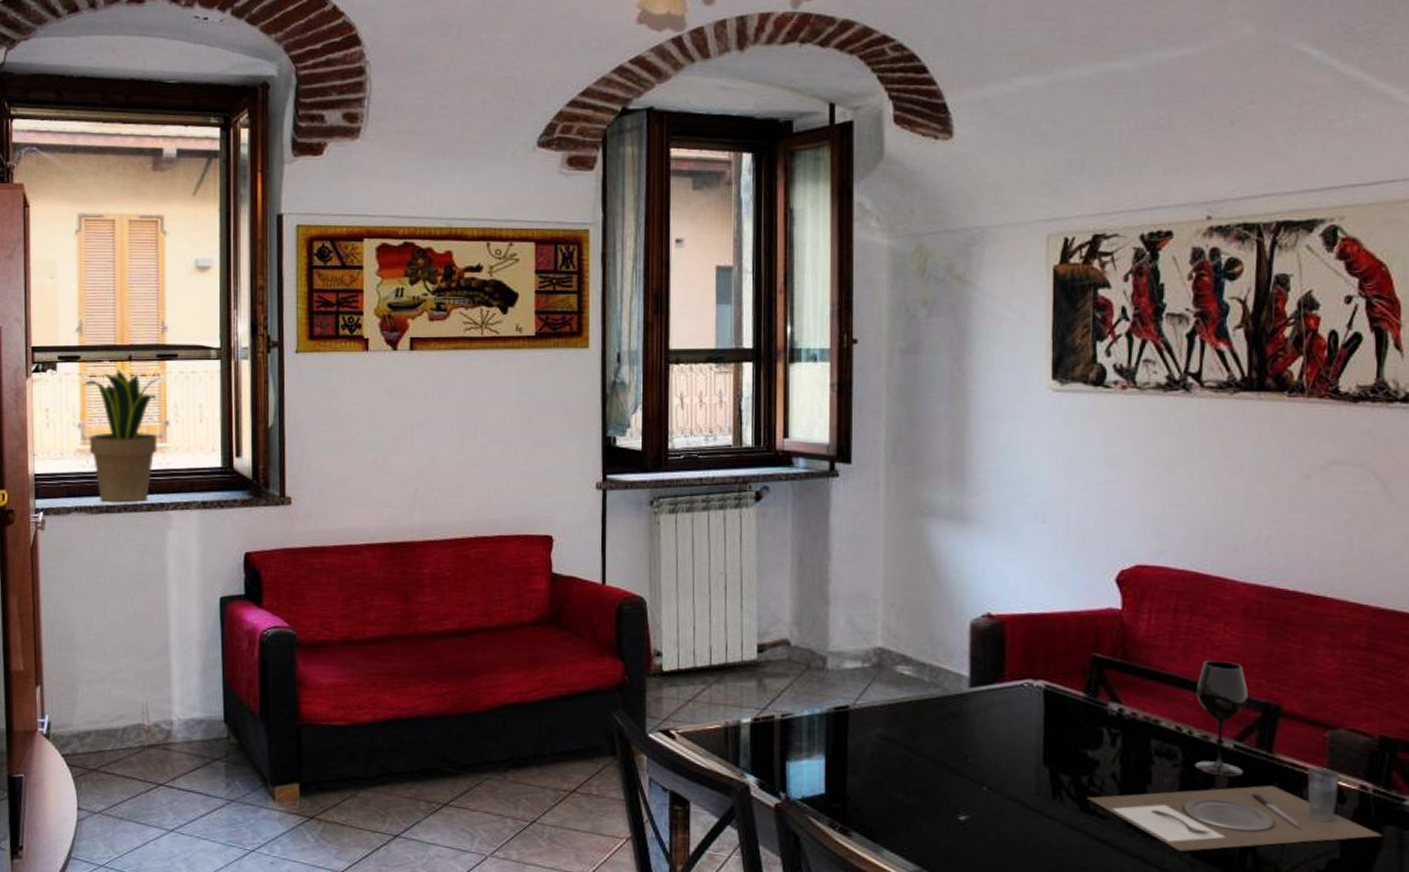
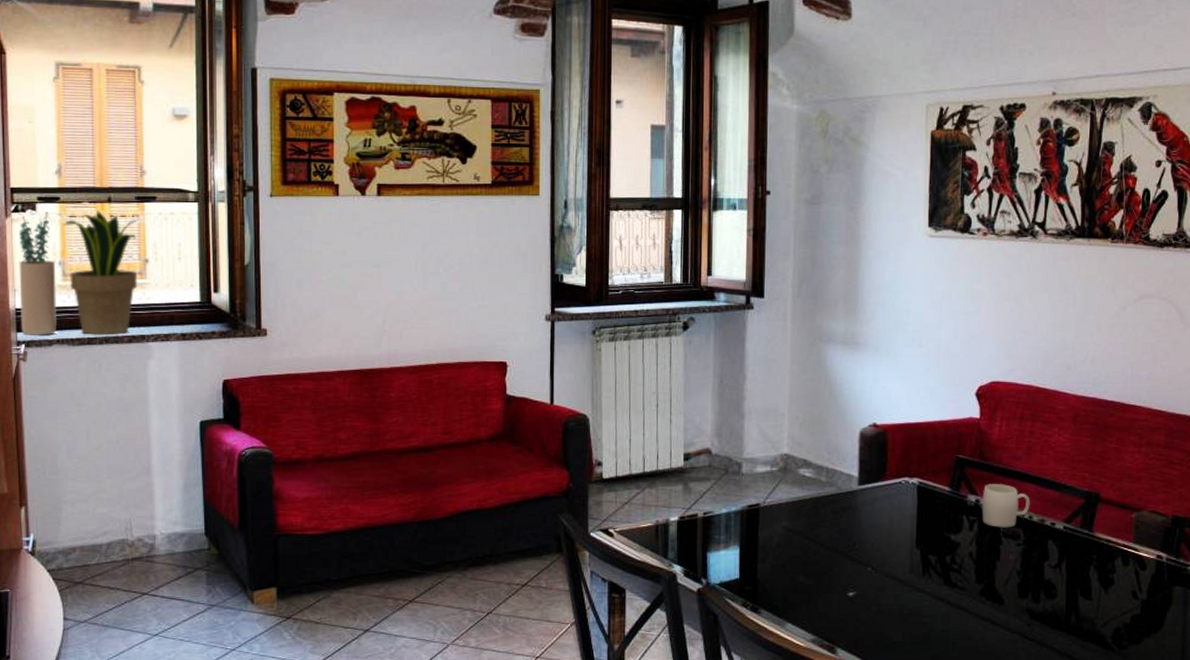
vase: none [38,372,75,503] -> present [19,212,57,336]
place setting: present [1087,767,1383,851] -> none [949,542,1173,614]
mug: none [1126,690,1190,745] -> present [981,484,1030,528]
wineglass: present [1195,661,1248,777] -> none [1033,459,1075,552]

